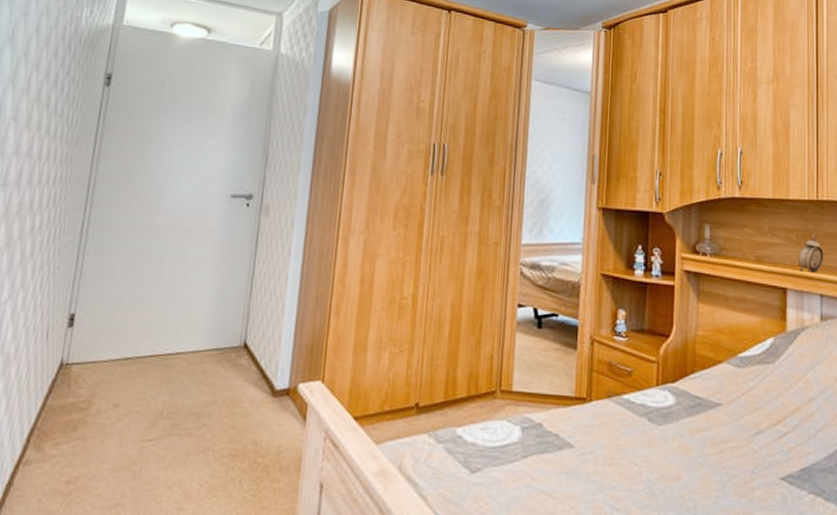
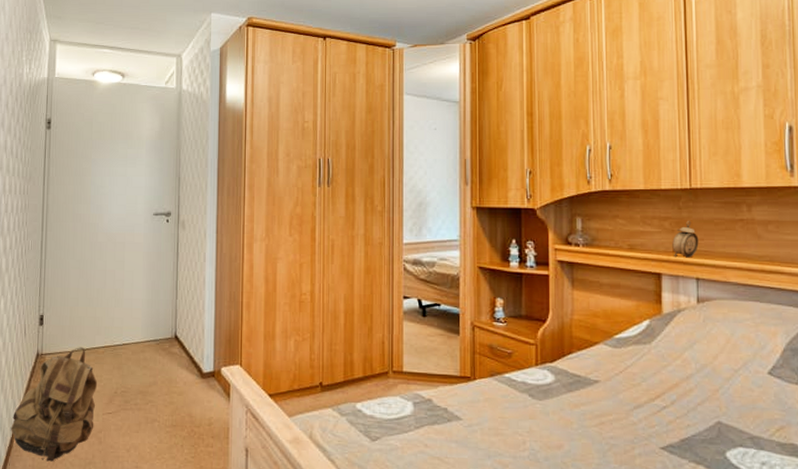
backpack: none [13,355,139,504] -> present [11,347,98,462]

